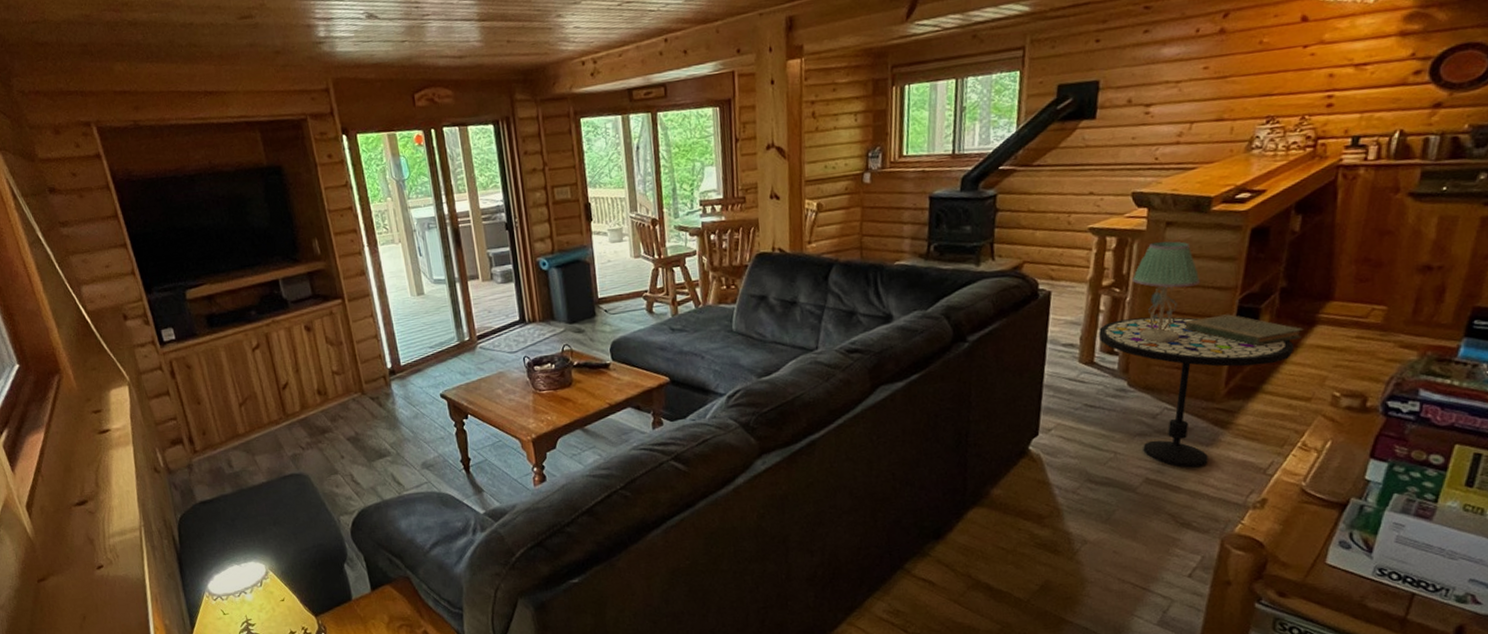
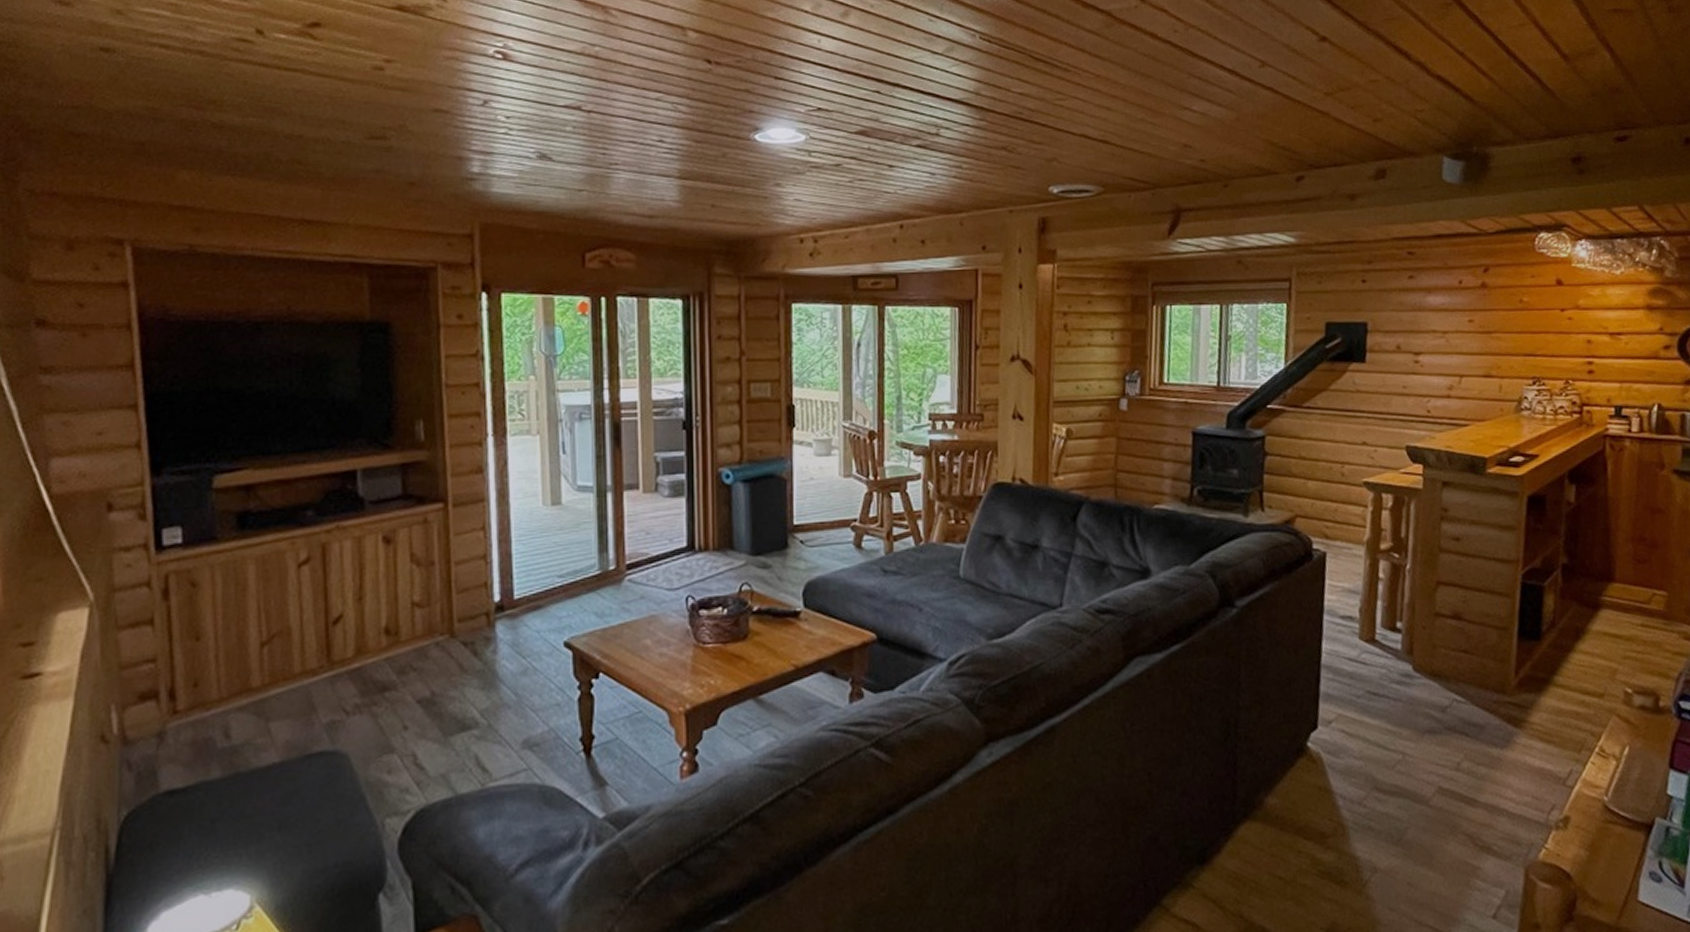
side table: present [1099,316,1295,467] -> none [1379,589,1582,774]
table lamp: present [1131,241,1200,343] -> none [1410,502,1481,621]
book: present [1185,314,1304,346] -> none [1469,591,1589,630]

